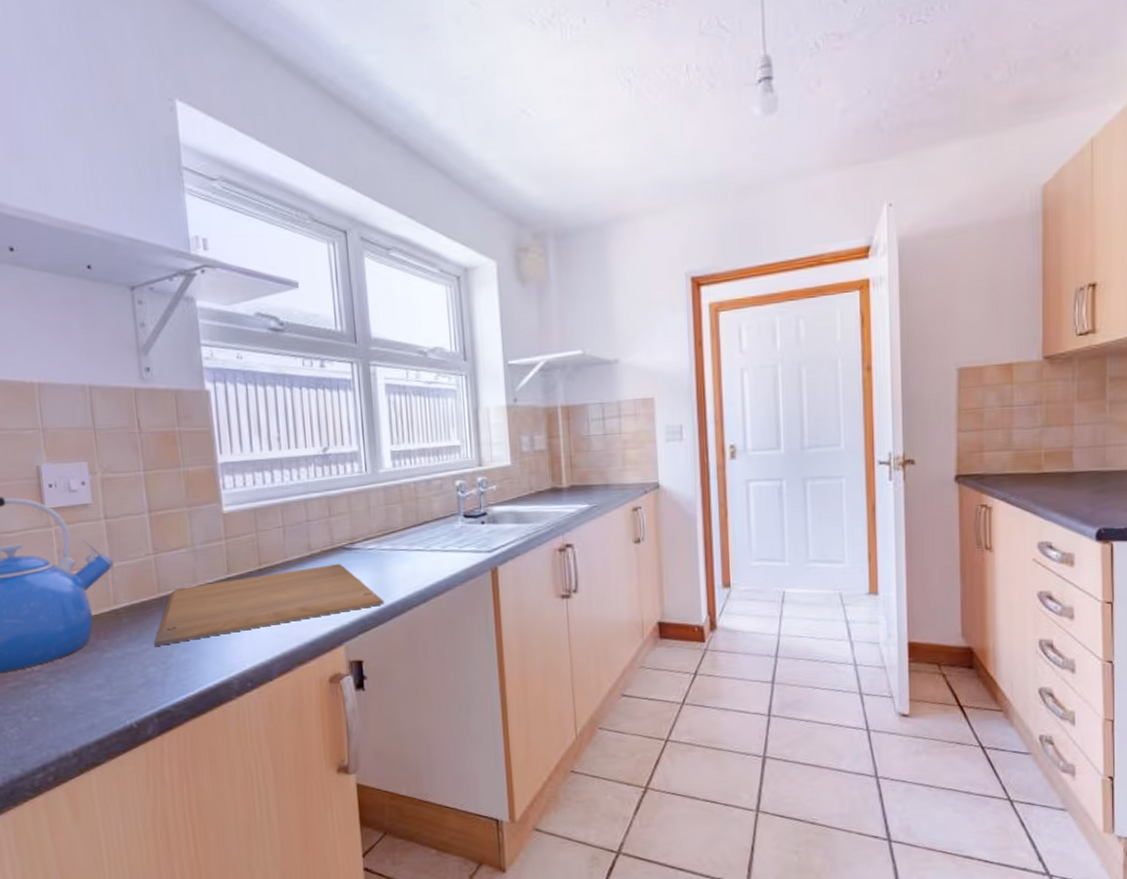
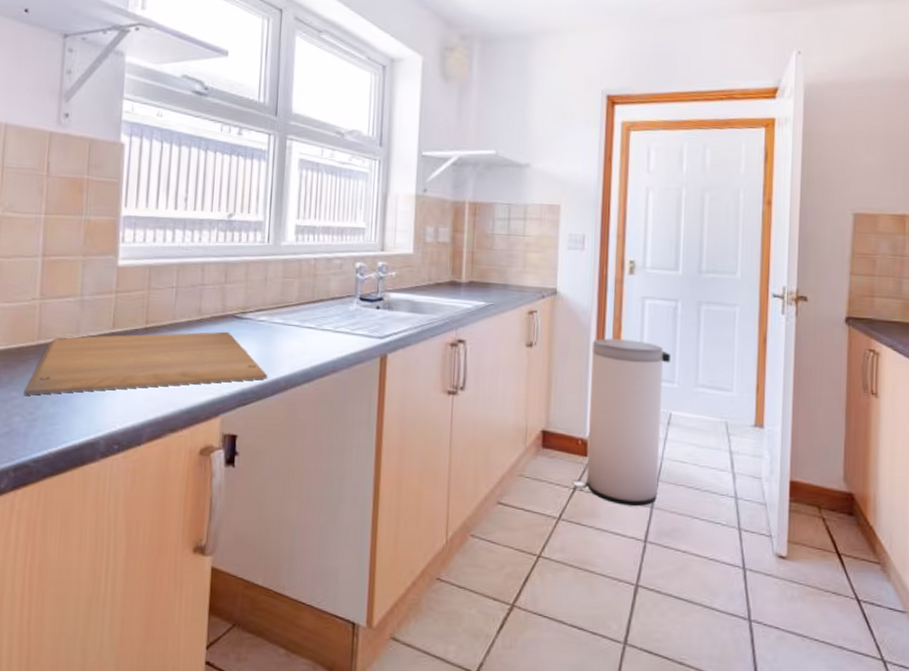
pedal bin: none [692,524,780,684] -> present [571,338,671,506]

